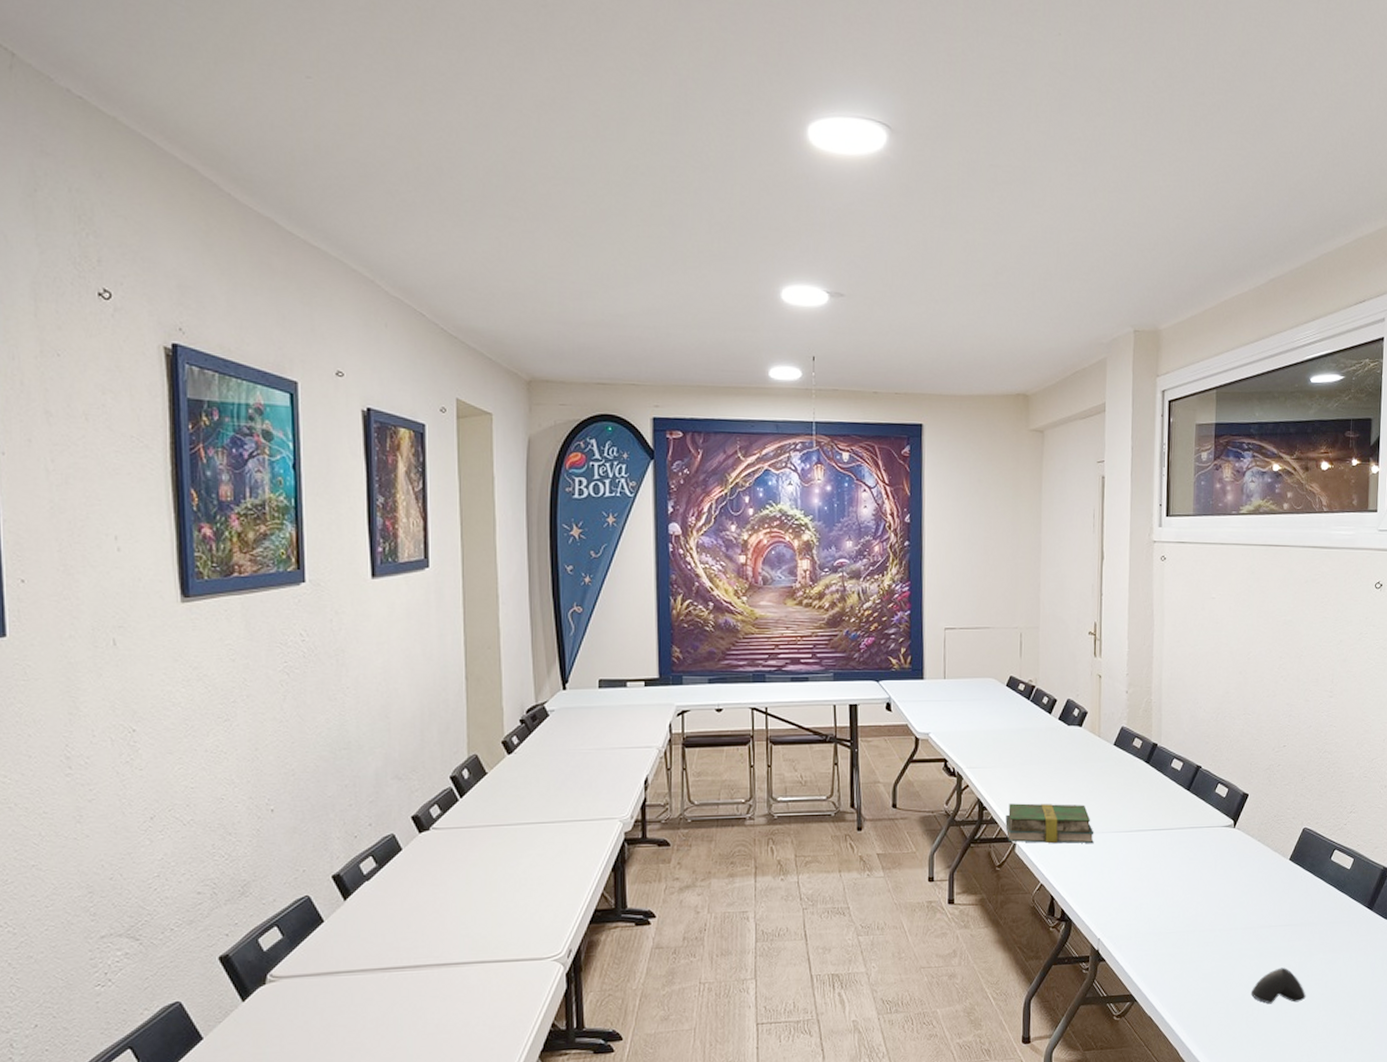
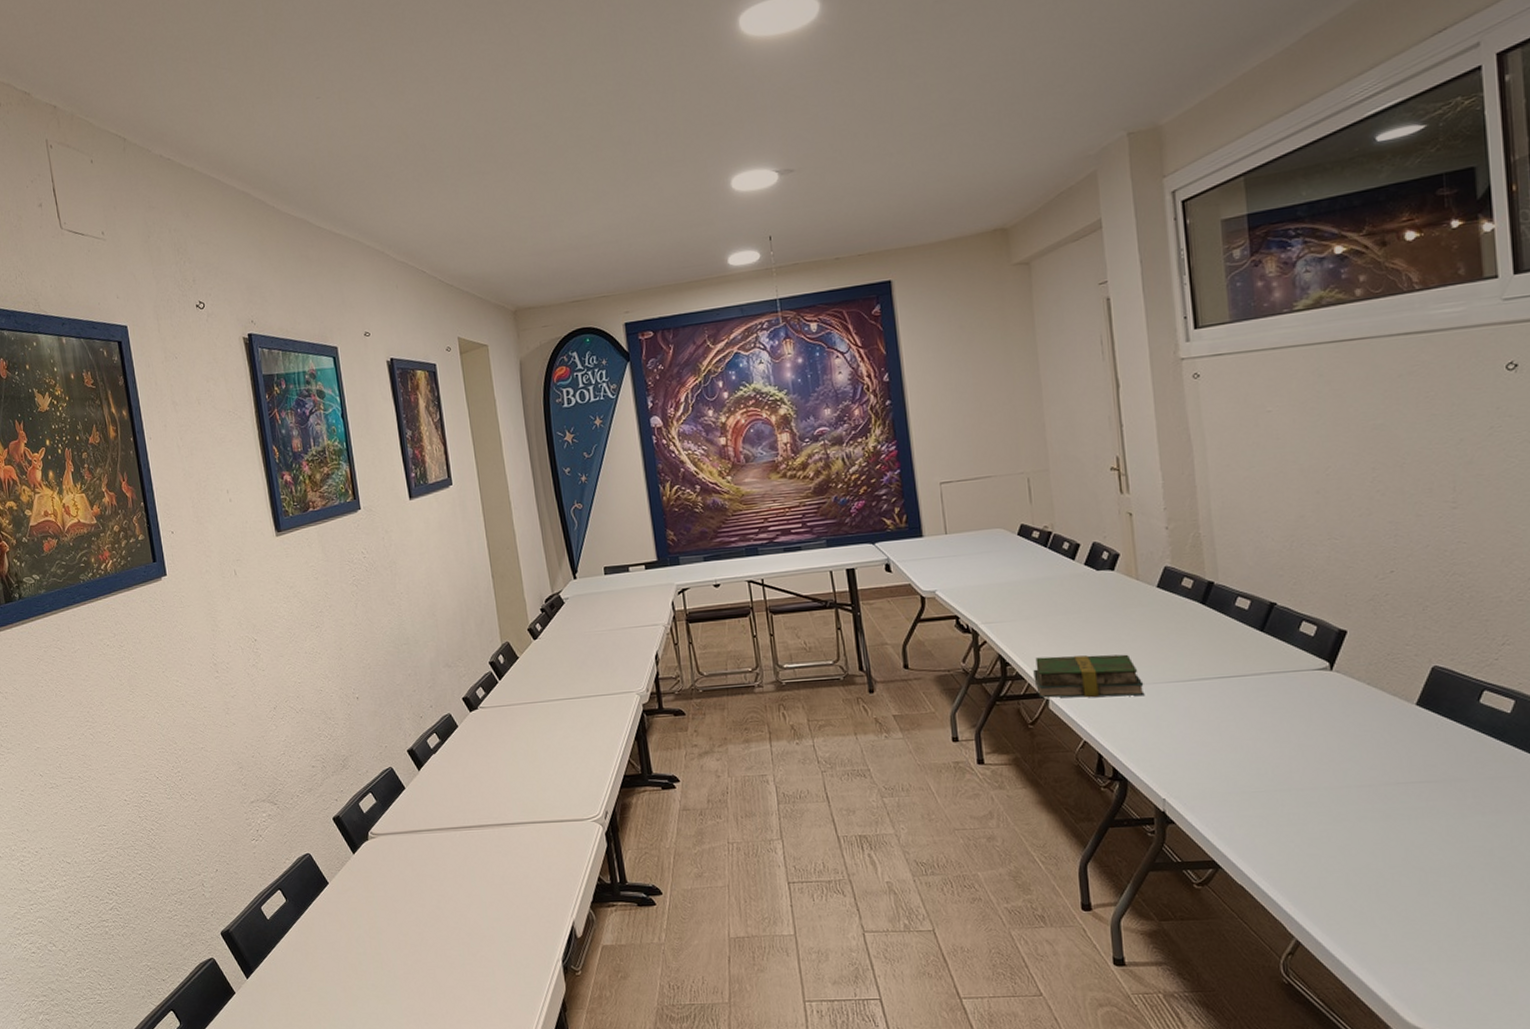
computer mouse: present [1250,967,1306,1004] -> none [1378,831,1462,875]

